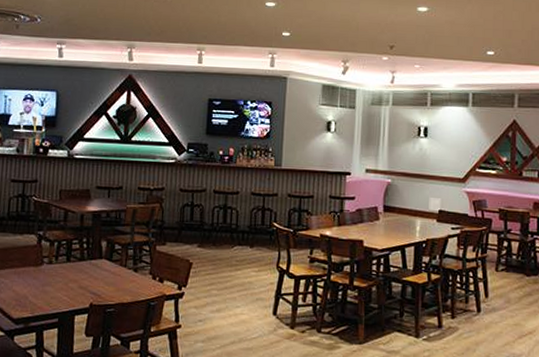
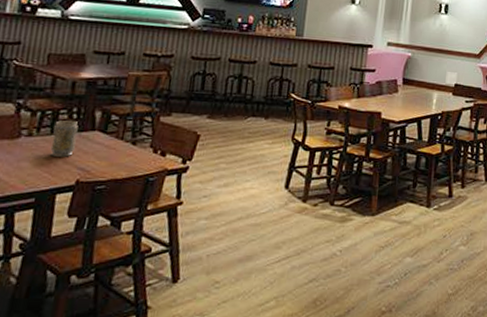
vase: none [67,249,89,283] -> present [50,120,79,157]

